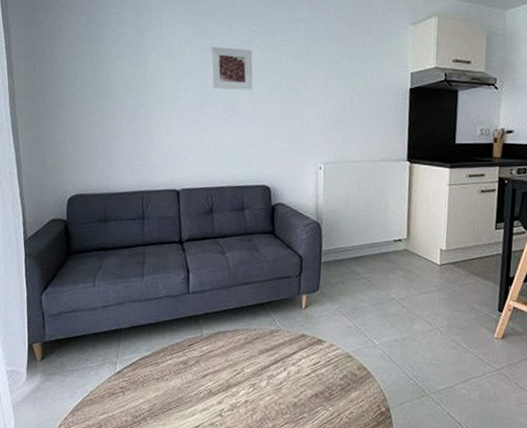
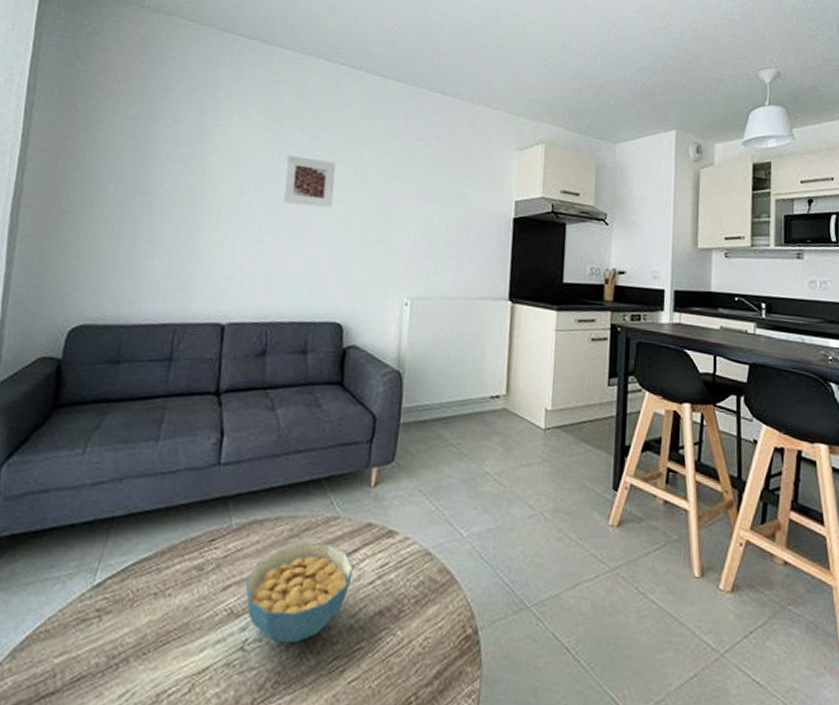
cereal bowl: none [218,347,294,413] -> present [245,542,354,644]

